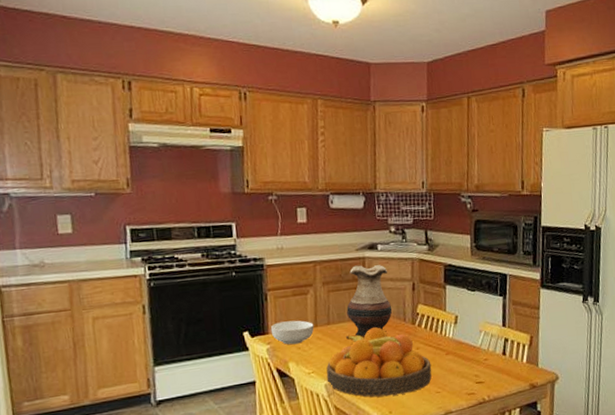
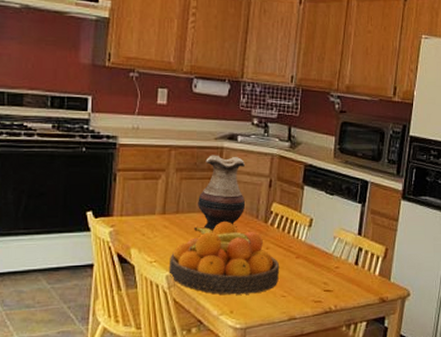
cereal bowl: present [270,320,314,345] -> none [116,205,162,230]

